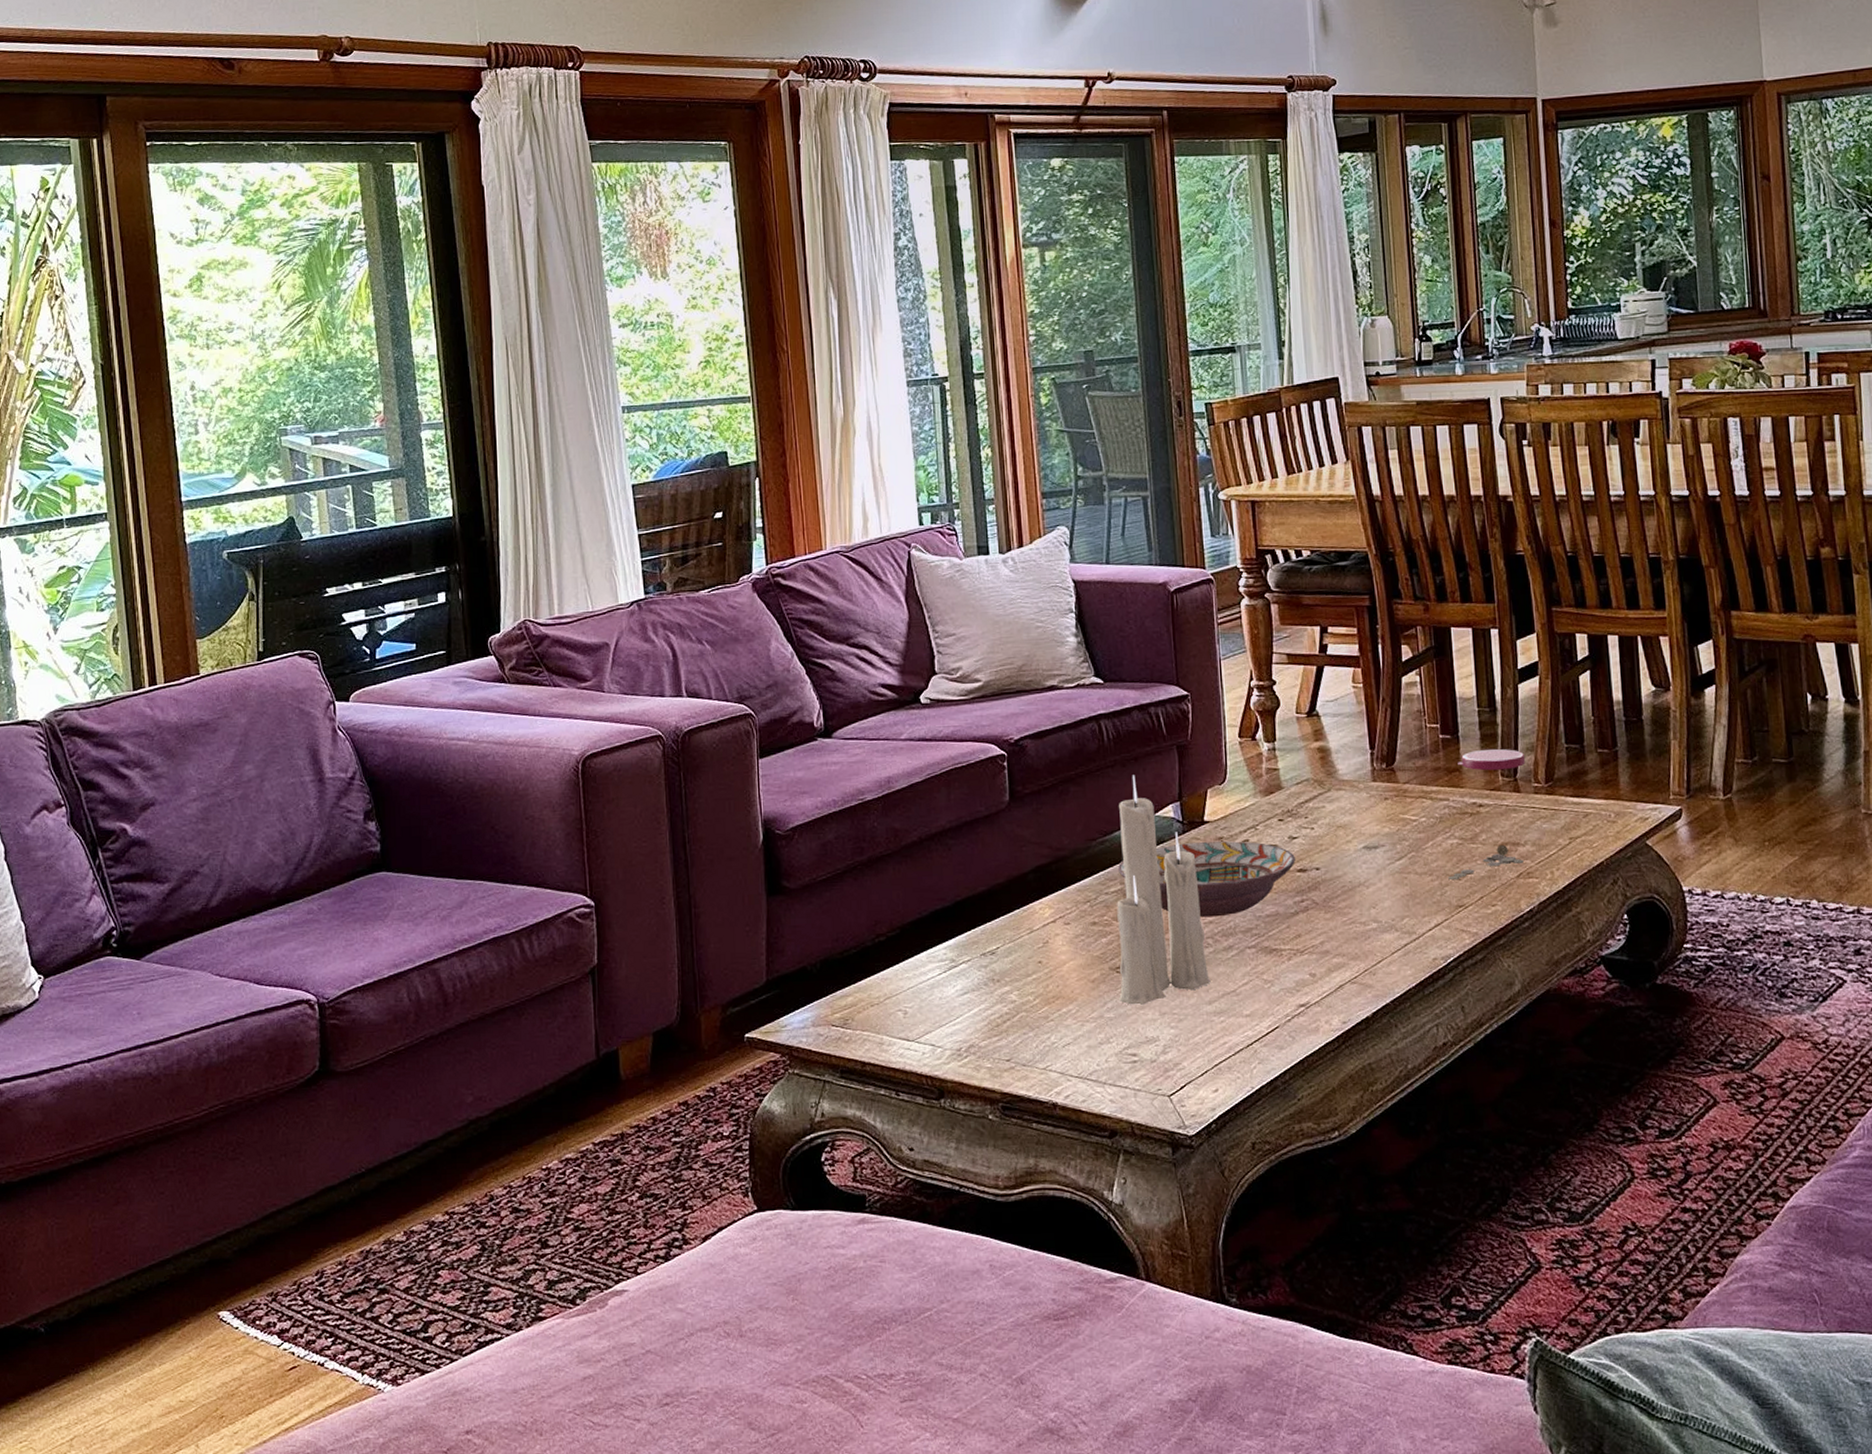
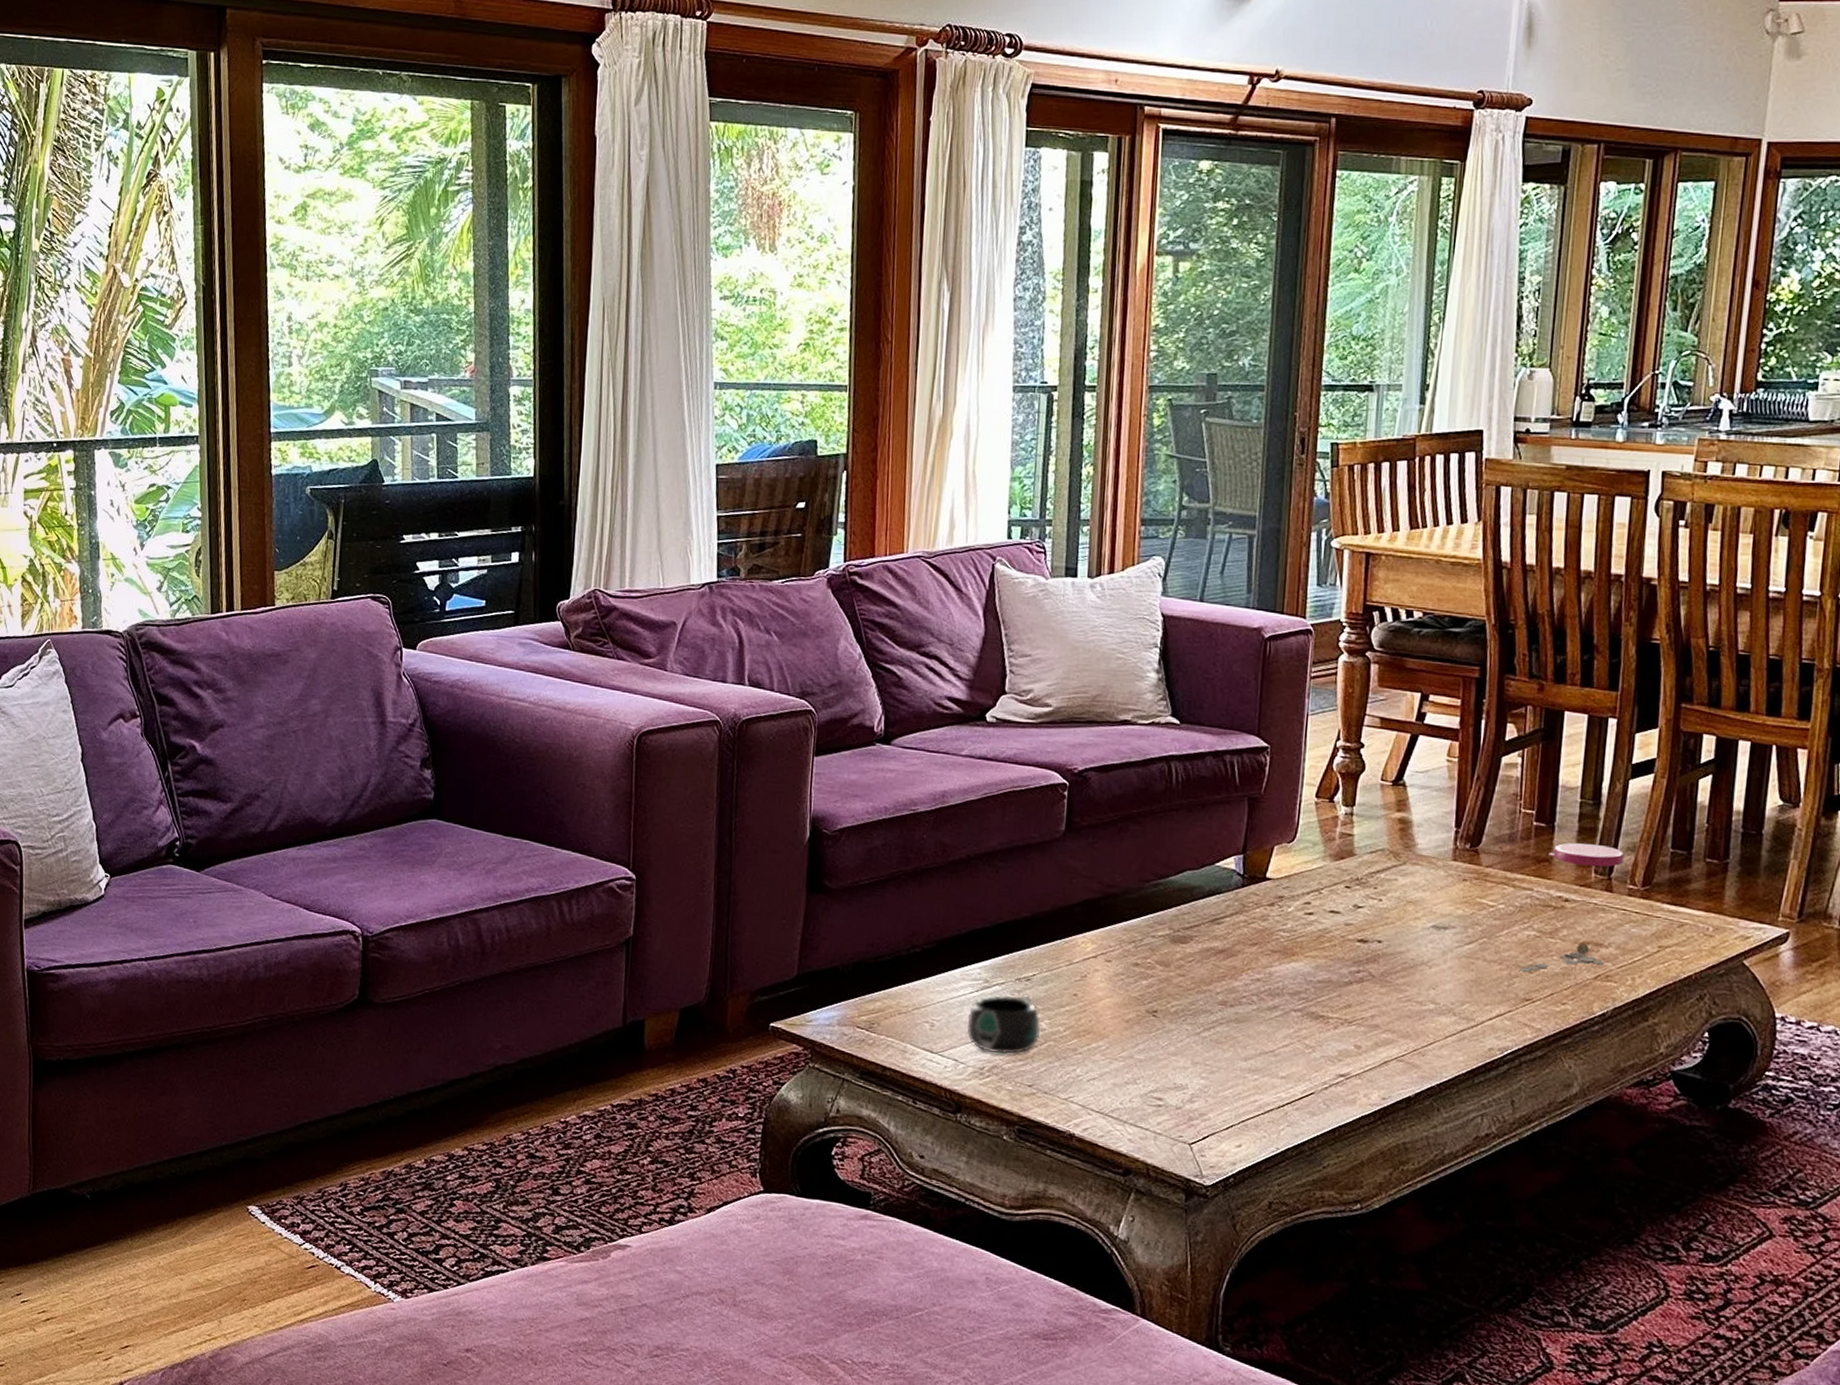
mug: none [939,969,1012,1033] -> present [966,994,1041,1055]
candle: present [1117,775,1211,1005] -> none [1152,821,1252,1052]
decorative bowl: present [1117,840,1295,918] -> none [1168,897,1357,976]

